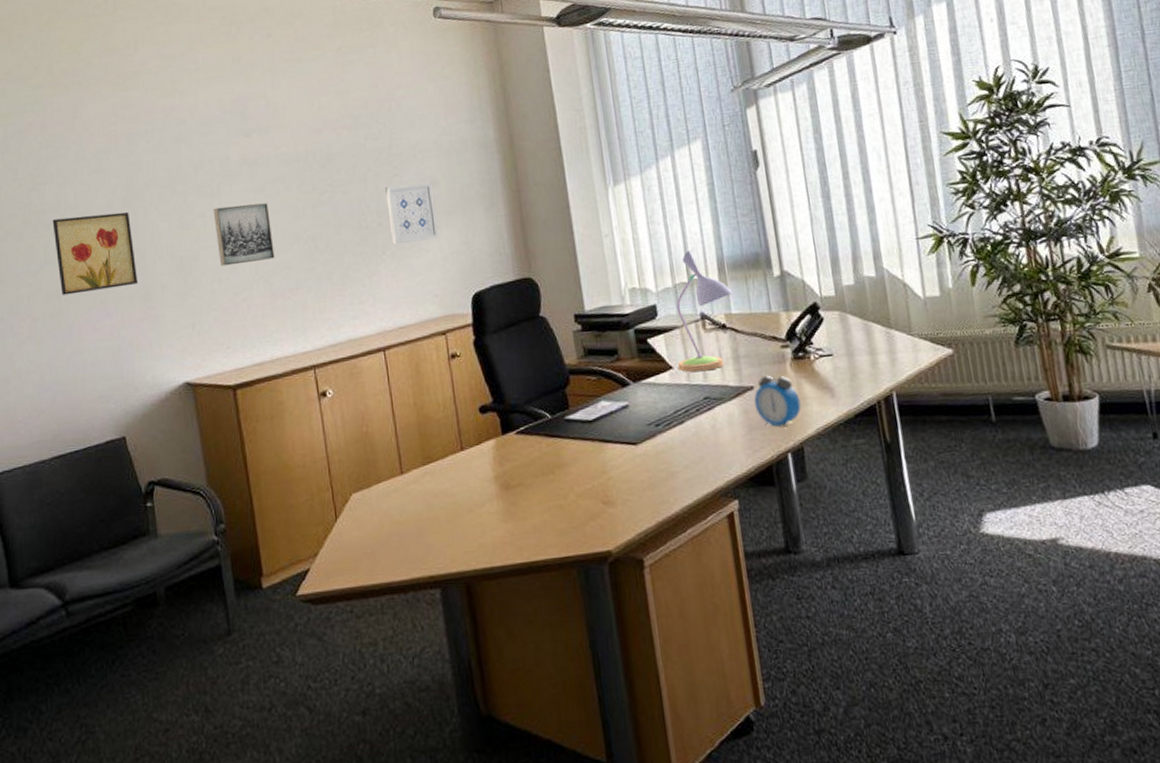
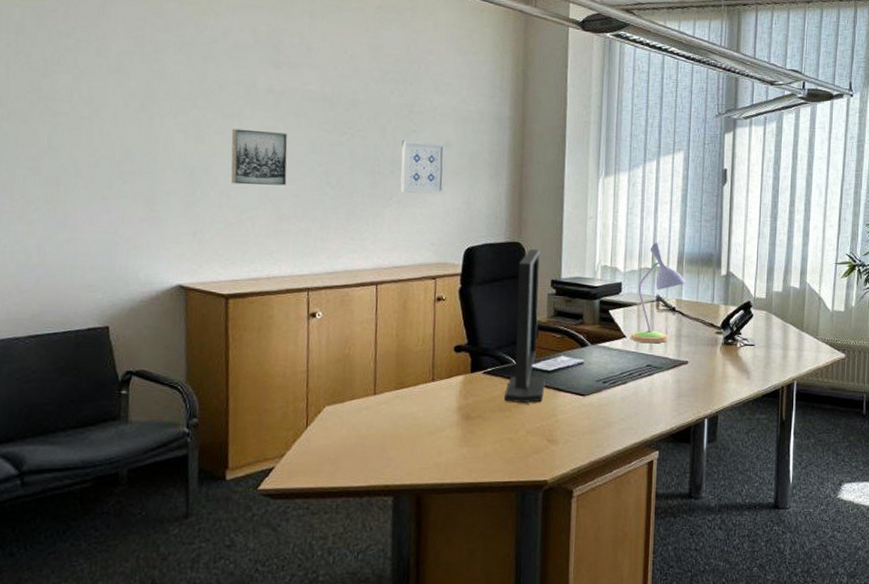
wall art: present [52,211,139,296] -> none [61,109,146,186]
monitor: none [533,282,589,463] -> present [503,249,546,403]
alarm clock: present [754,375,801,427] -> none [686,354,723,398]

